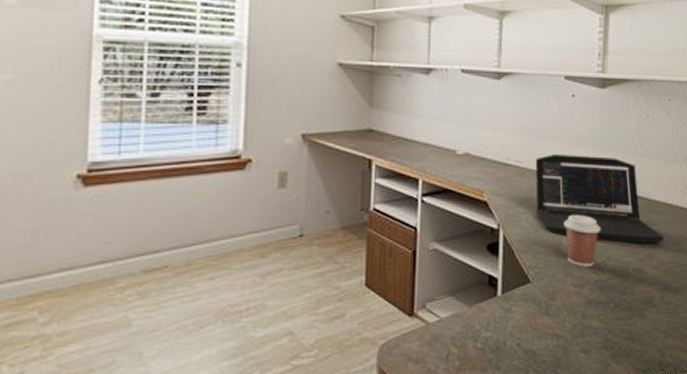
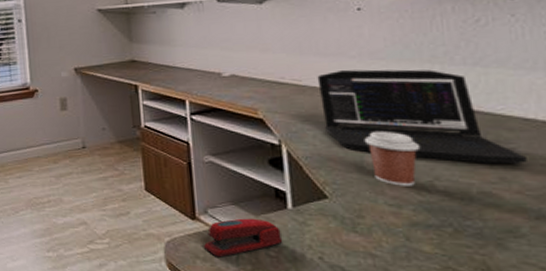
stapler: none [418,309,490,357] -> present [204,218,283,258]

